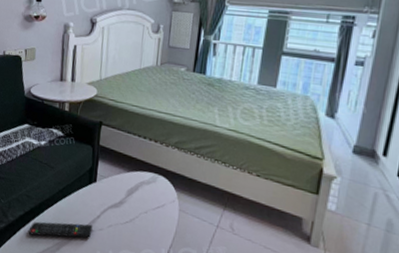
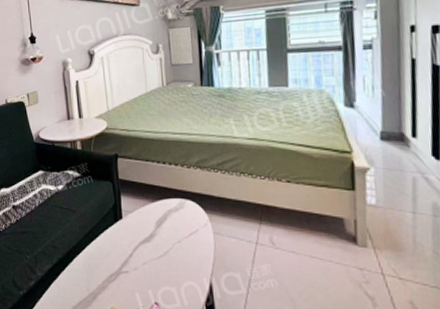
remote control: present [28,221,93,238] -> none [60,265,127,288]

